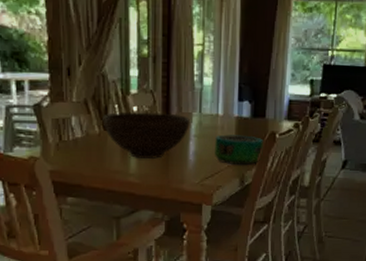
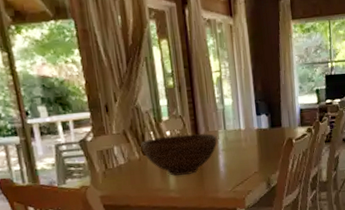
decorative bowl: present [215,134,263,165] -> none [241,144,284,171]

